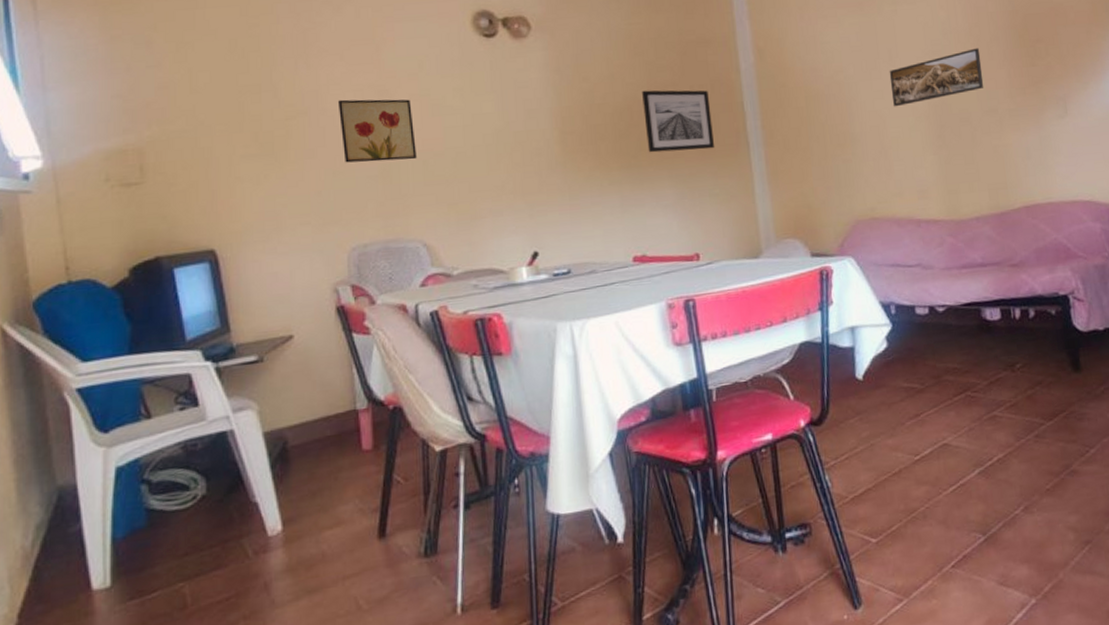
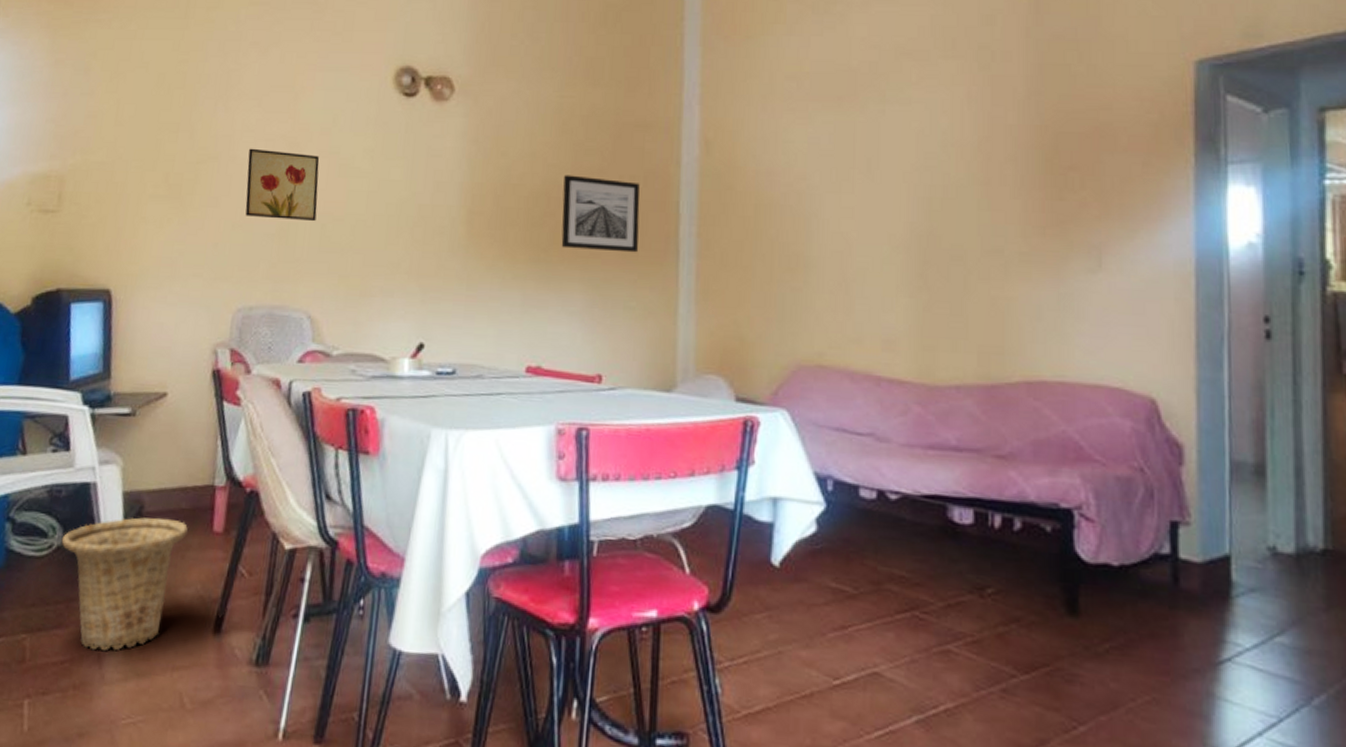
basket: none [205,447,337,581] -> present [61,517,188,651]
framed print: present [889,48,984,107] -> none [864,168,989,231]

